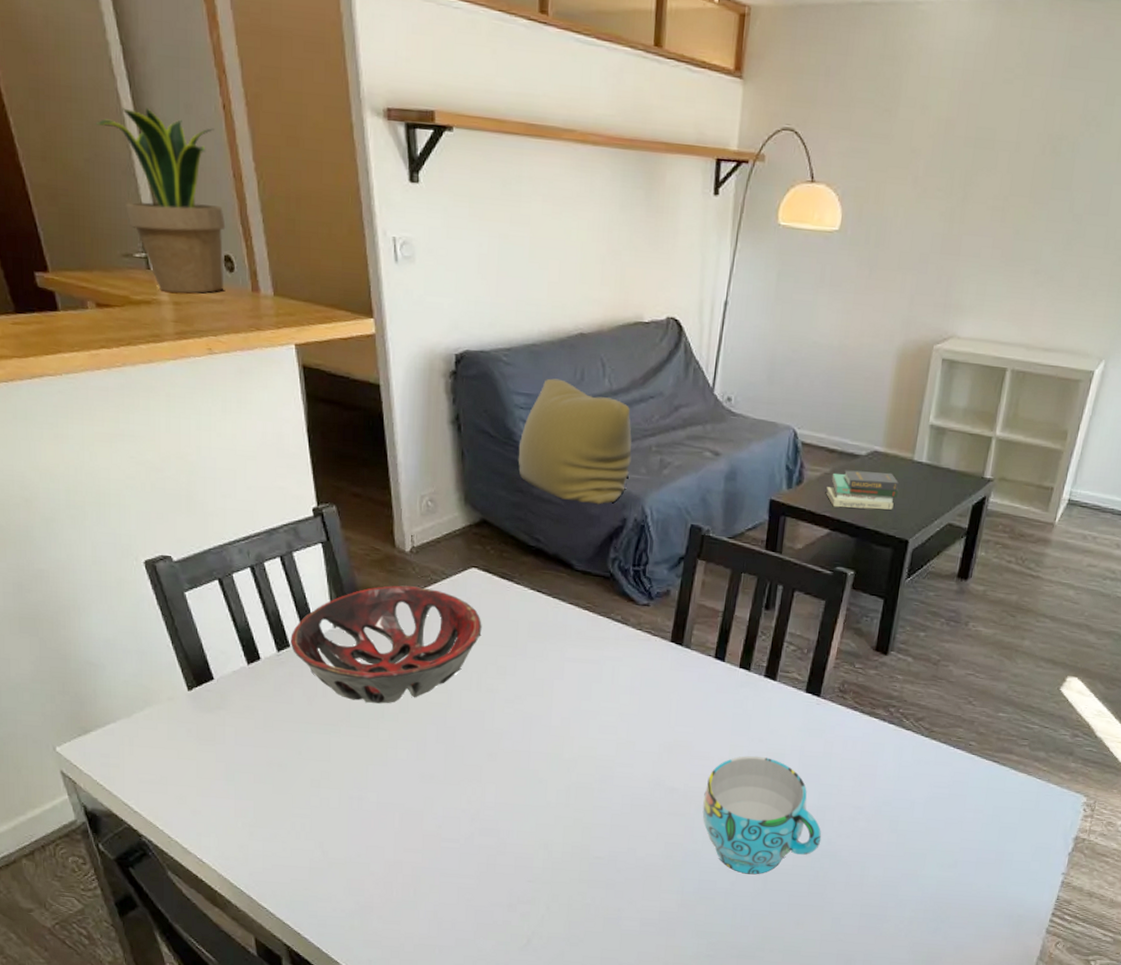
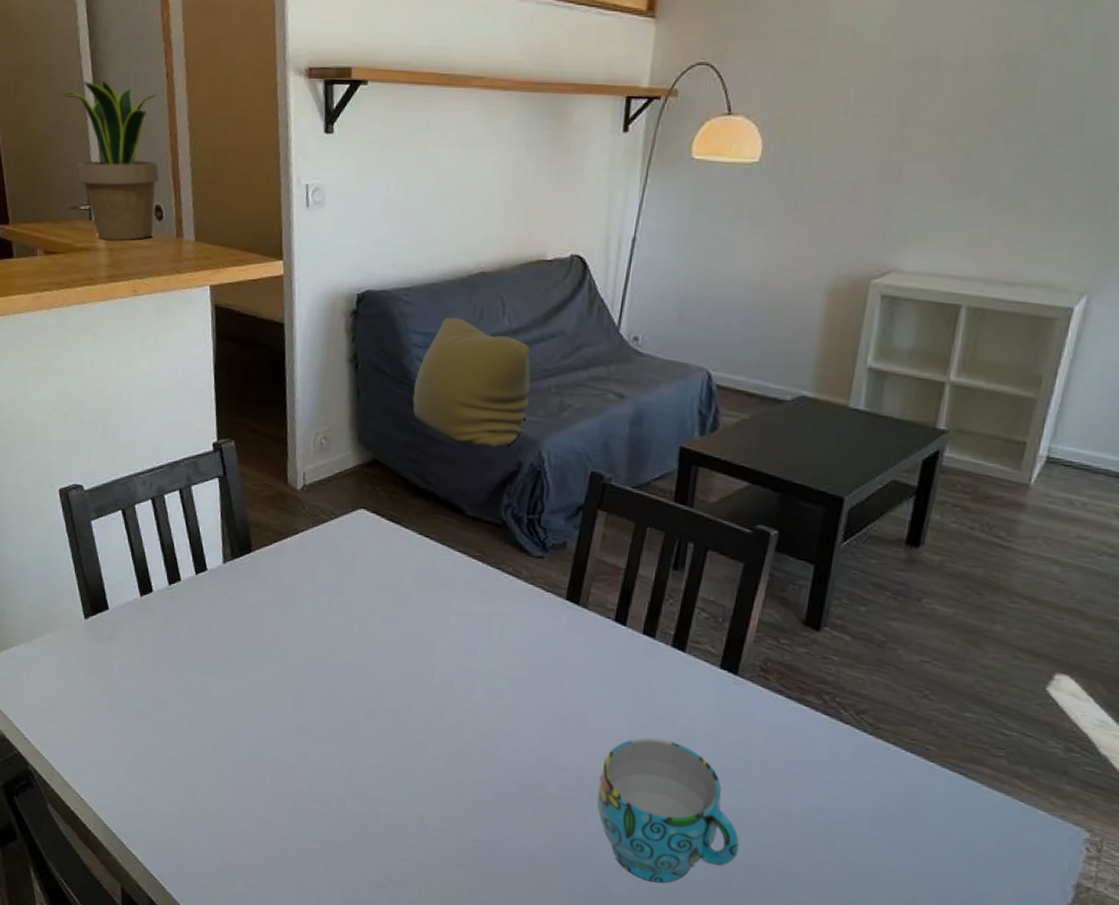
decorative bowl: present [290,585,482,704] -> none [181,523,368,647]
books: present [826,470,899,510] -> none [745,416,831,463]

